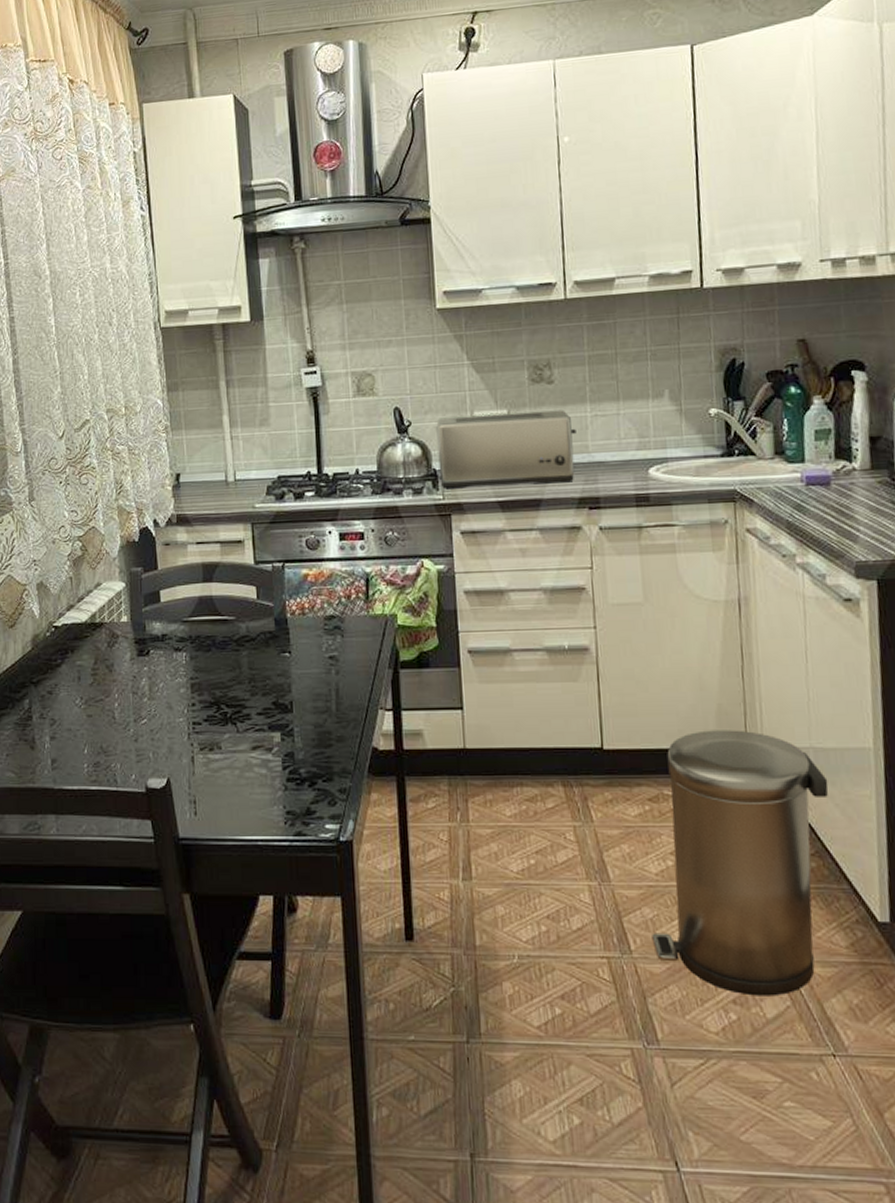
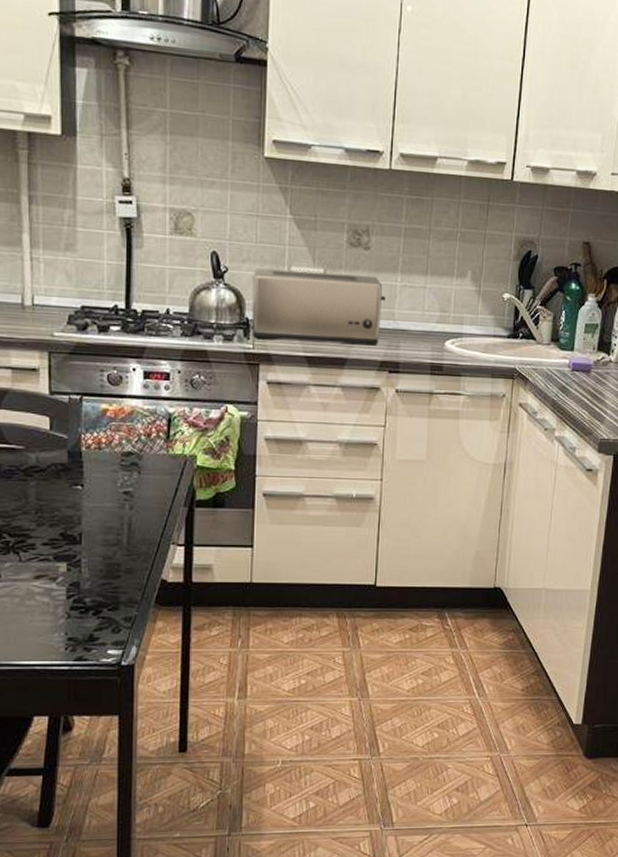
pedal bin: present [652,730,829,996] -> none [398,572,553,784]

